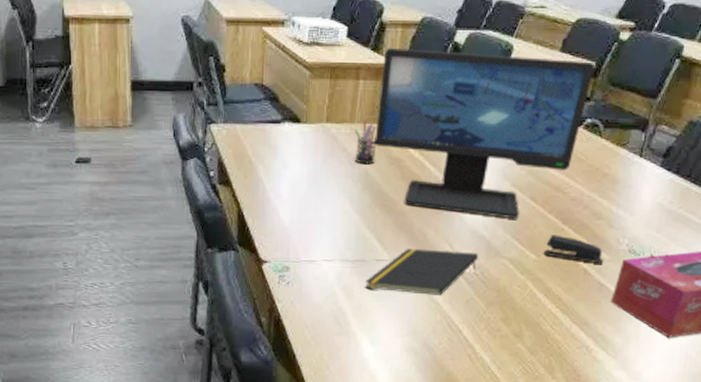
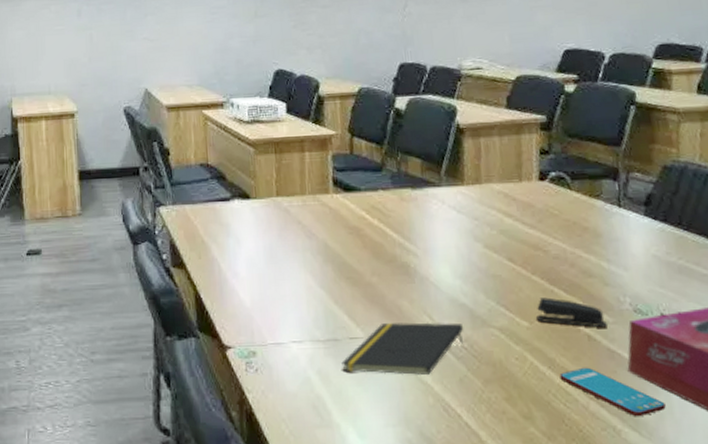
pen holder: present [354,120,377,165] -> none [306,191,333,236]
computer monitor: present [374,48,595,219] -> none [326,115,547,283]
smartphone: none [552,296,634,340] -> present [559,367,666,417]

